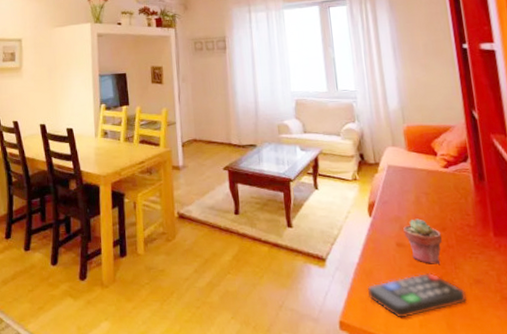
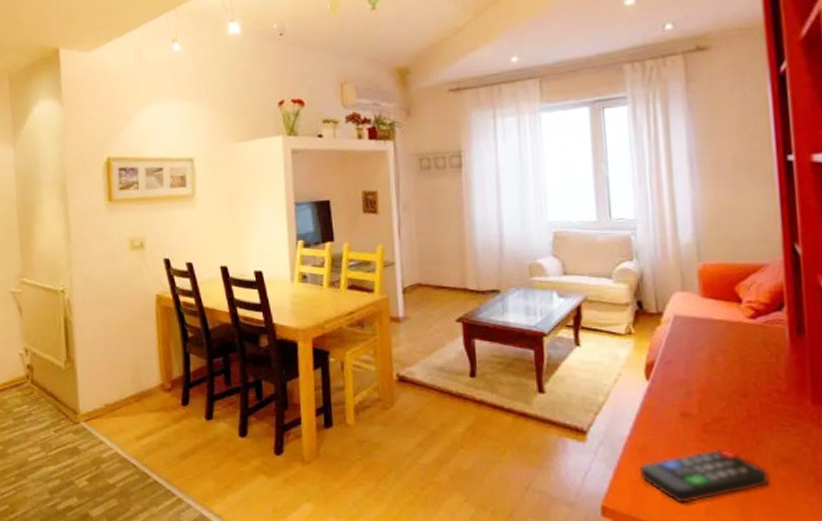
potted succulent: present [403,218,443,264] -> none [691,382,743,439]

